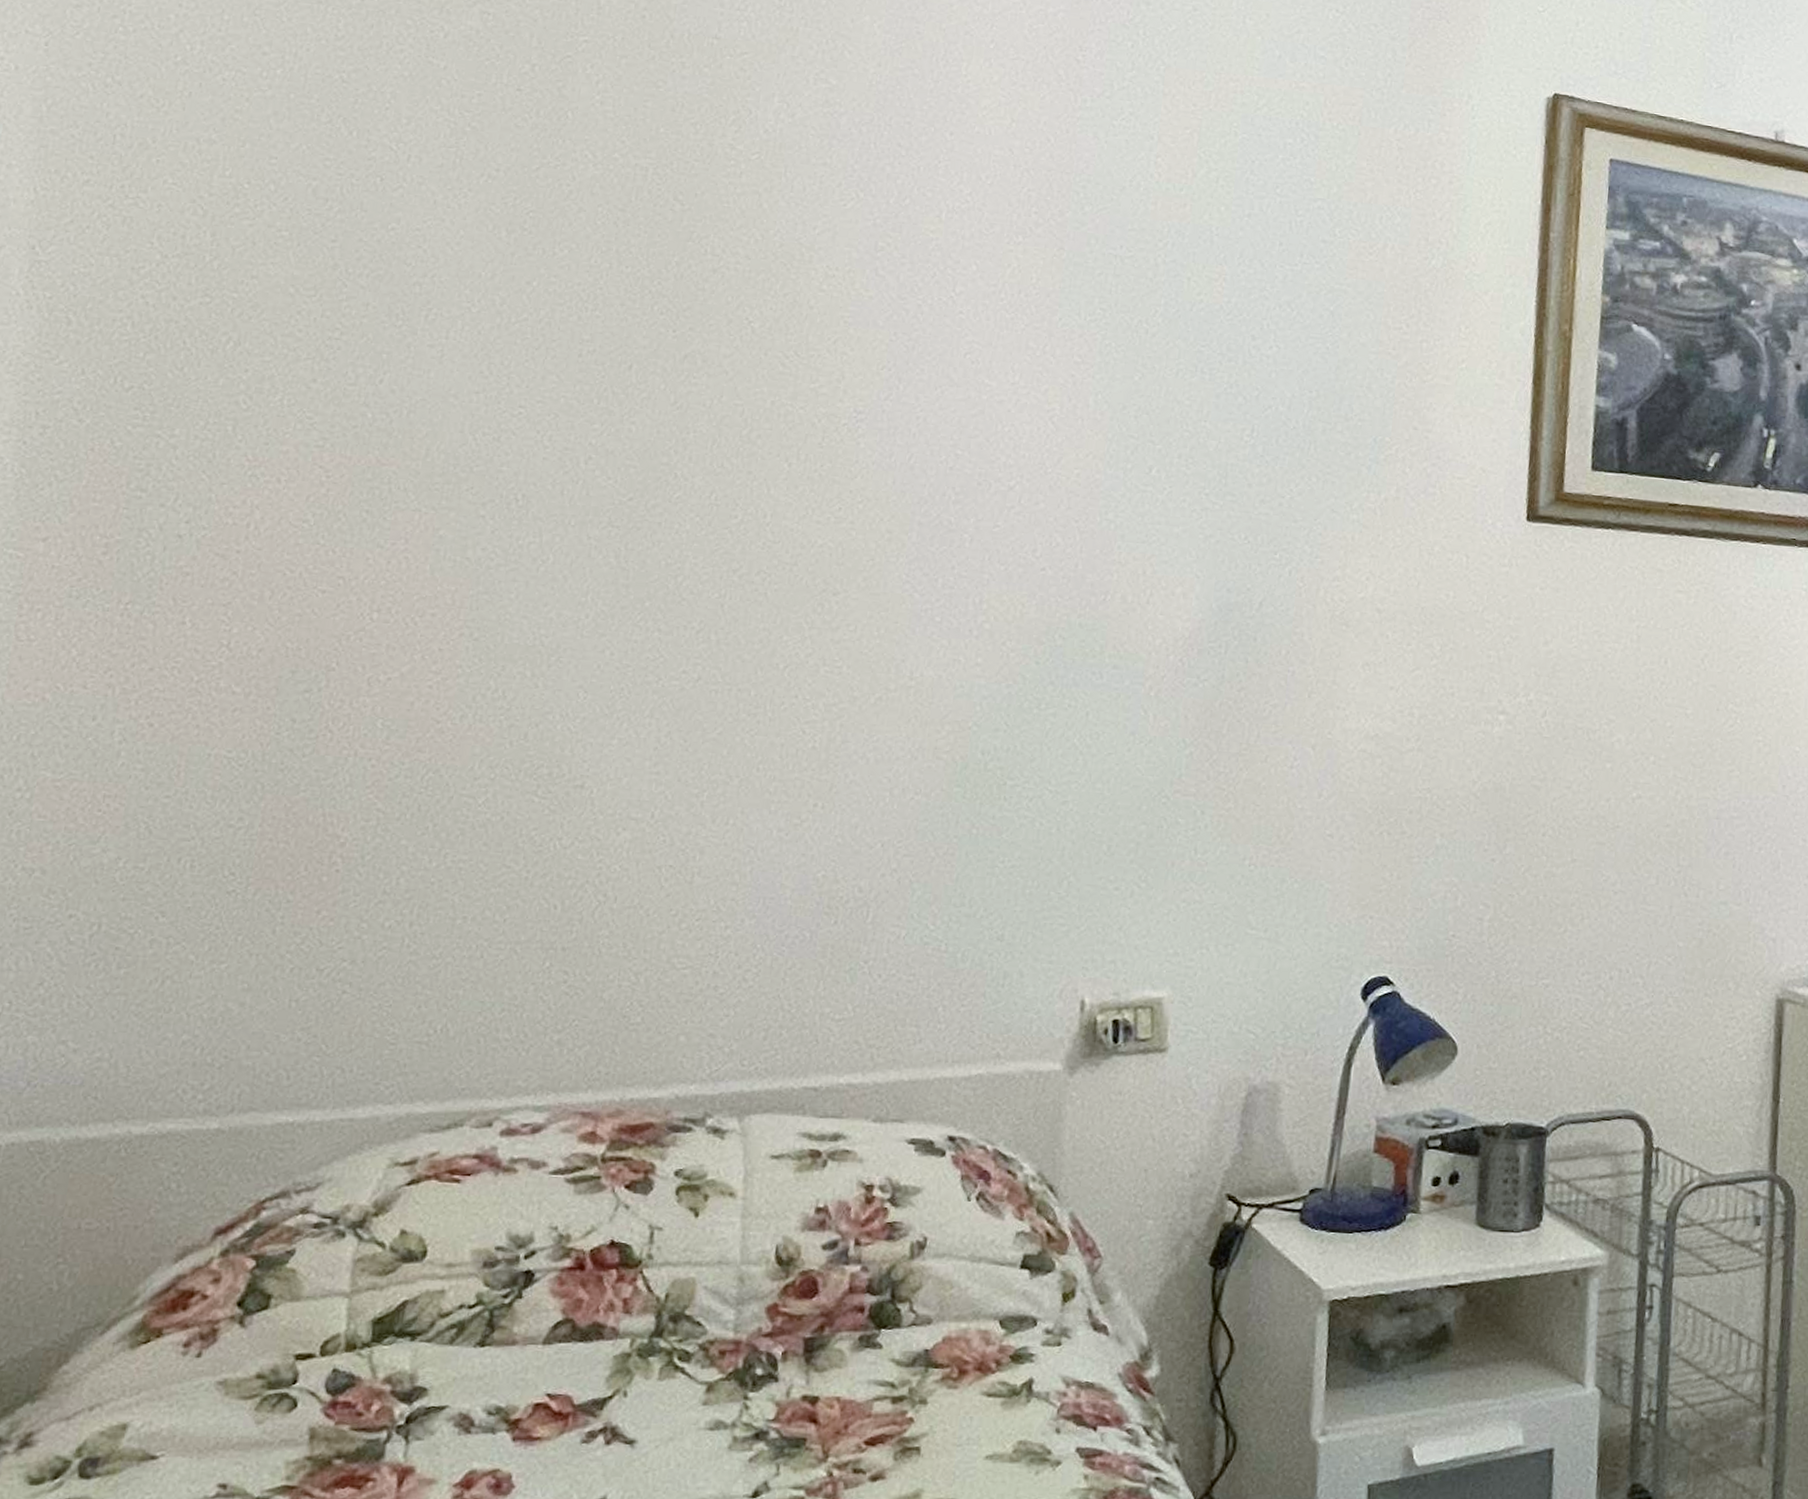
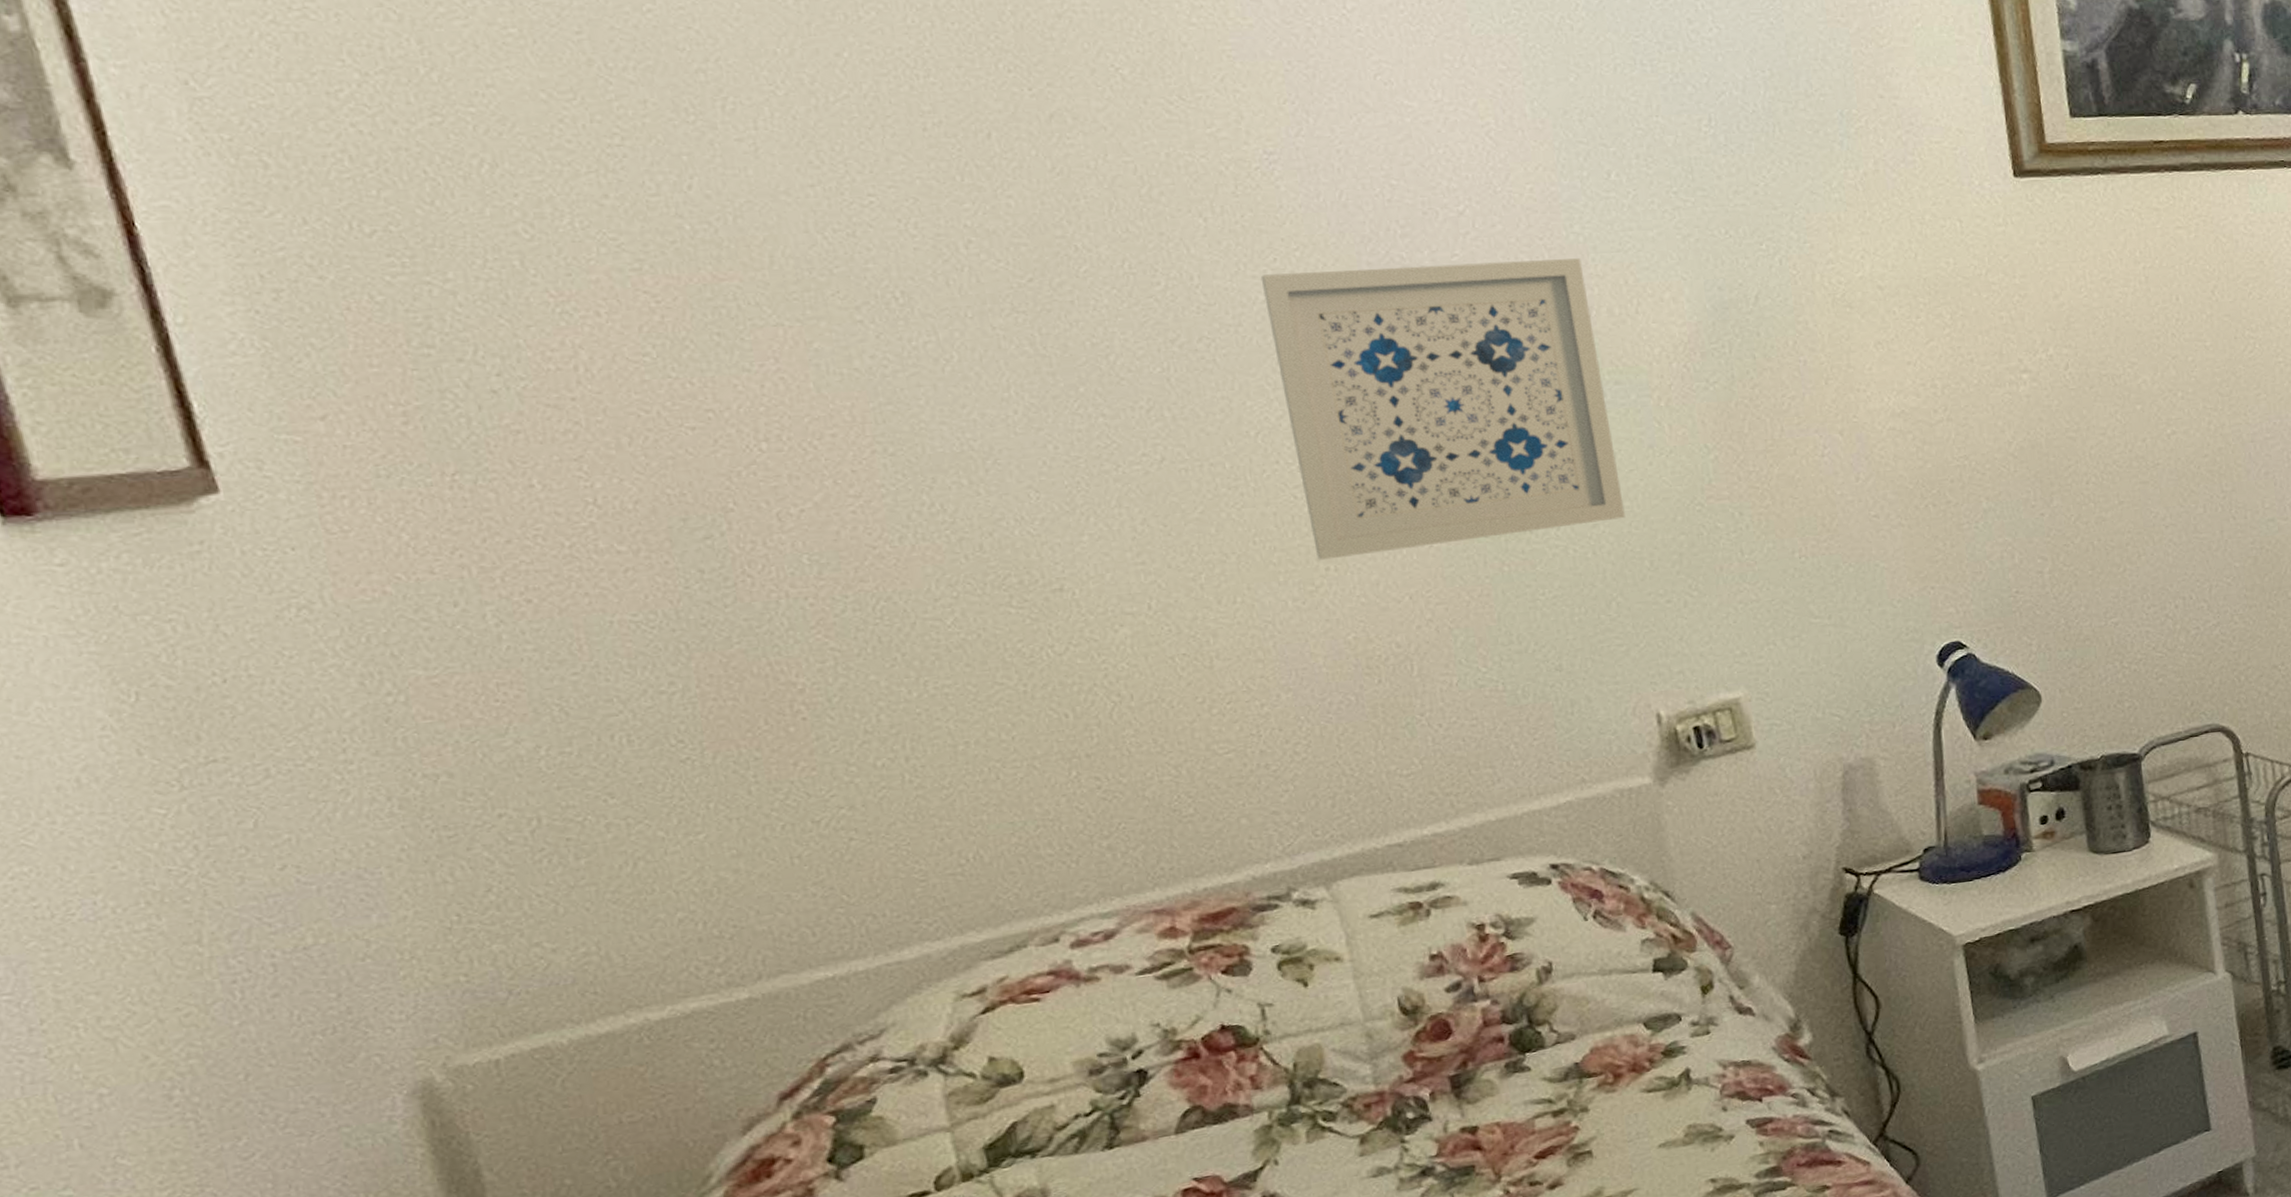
wall art: none [809,521,1108,800] -> present [1260,258,1625,560]

